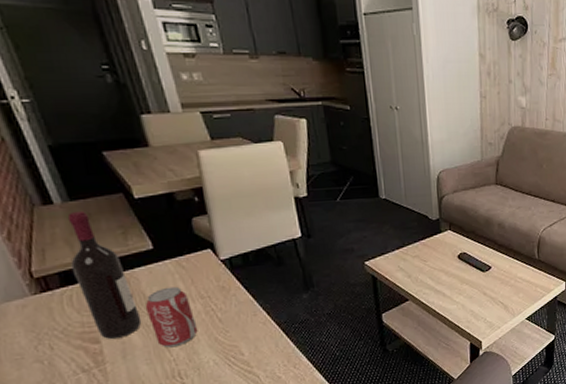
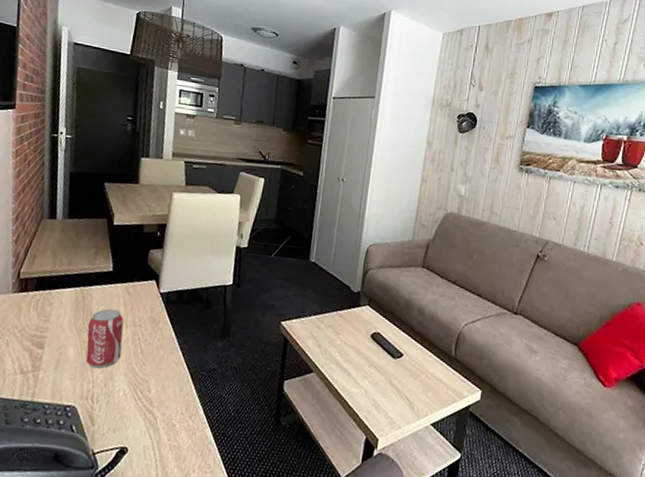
wine bottle: present [67,210,142,340] -> none [45,227,85,349]

